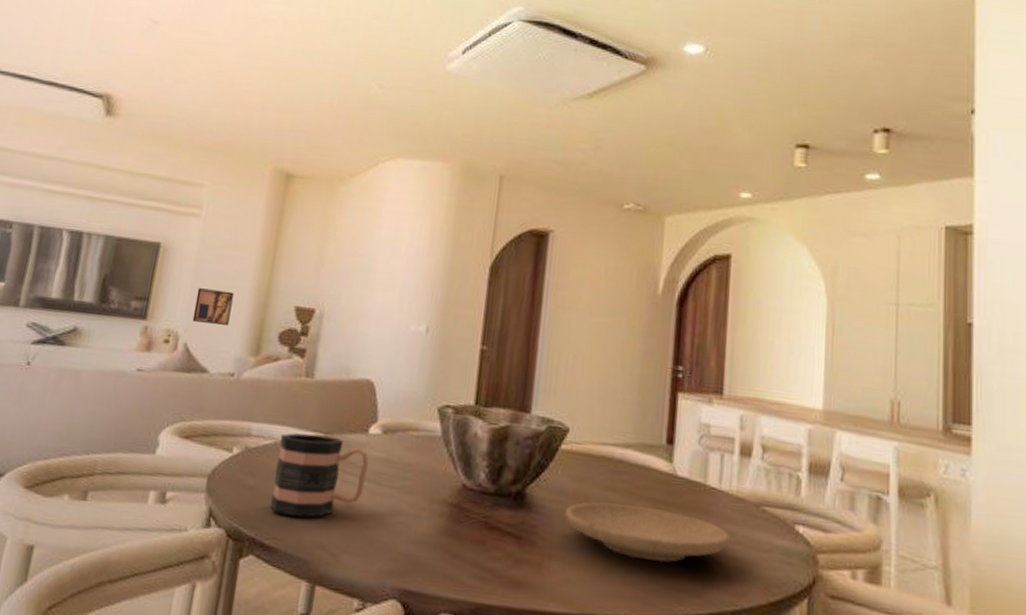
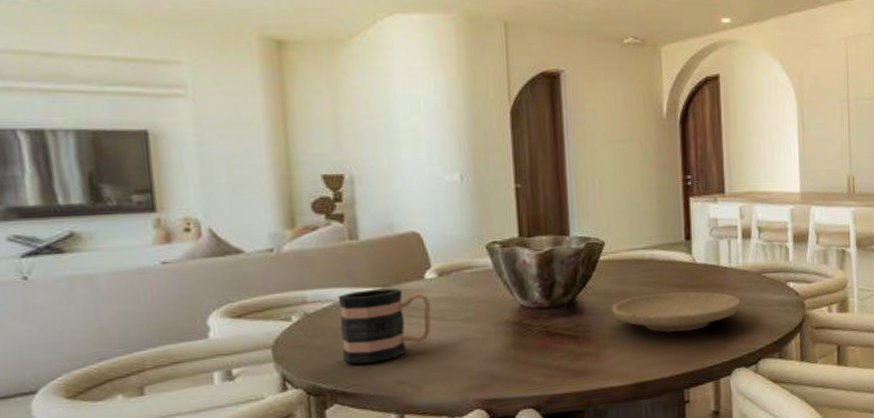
wall art: present [192,288,234,325] -> none [207,170,253,206]

